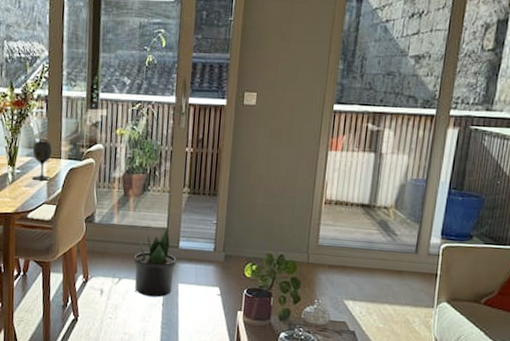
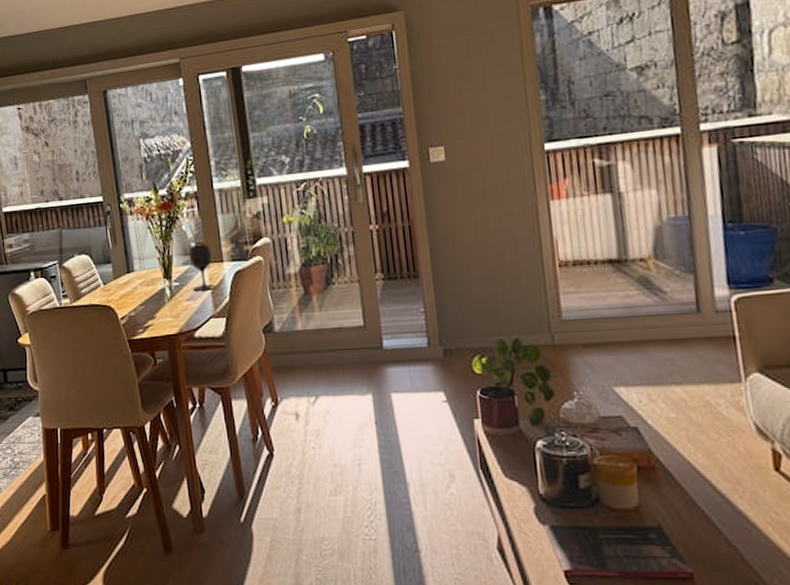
planter: present [133,227,176,297] -> none [324,325,384,415]

